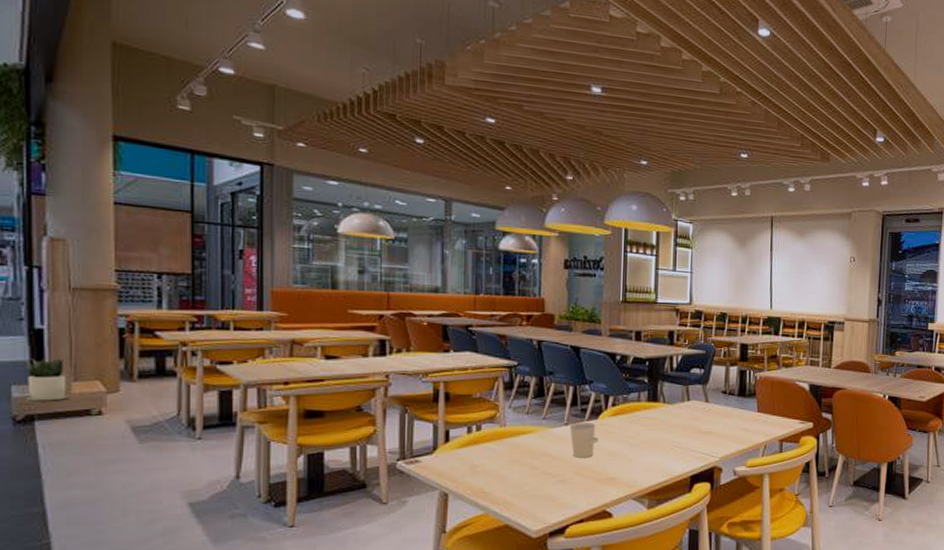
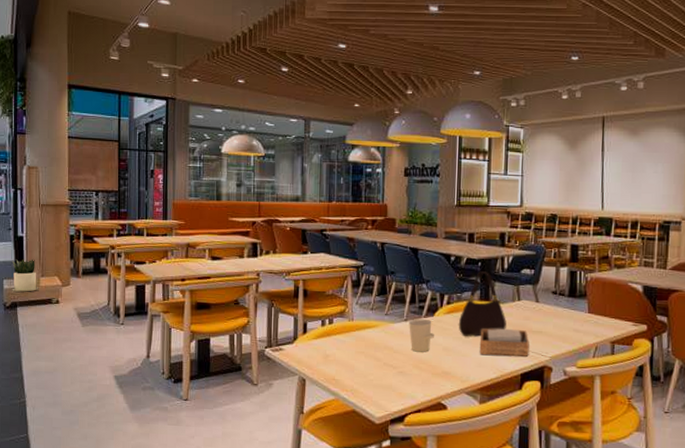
handbag: none [624,371,676,439] -> present [458,271,507,337]
napkin holder: none [647,430,699,459] -> present [479,328,529,357]

